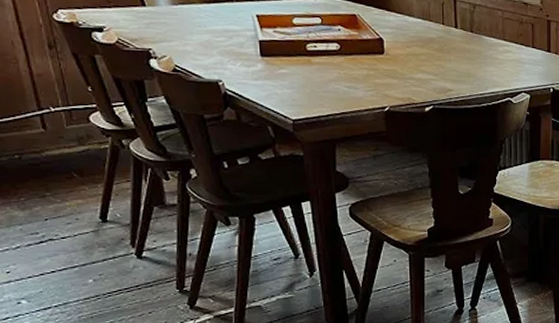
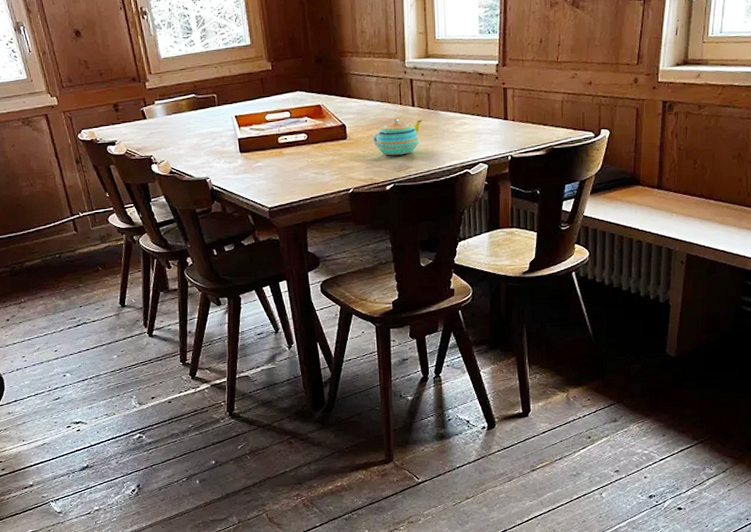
teapot: none [411,38,466,77] -> present [372,118,423,156]

